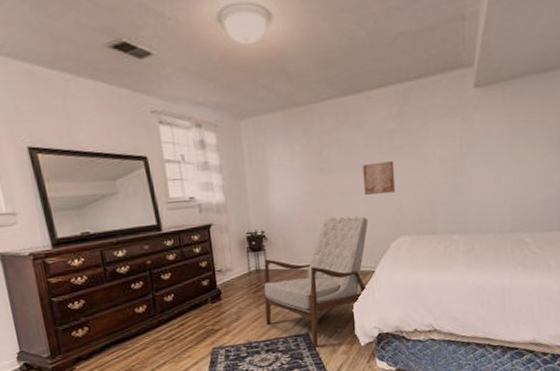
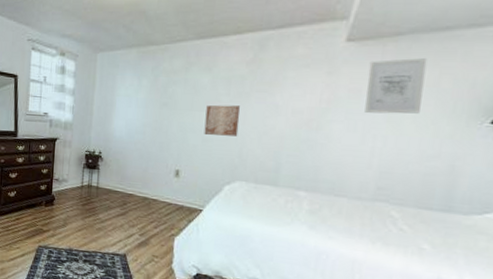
armchair: present [263,216,369,348] -> none [88,150,204,270]
wall art: none [495,98,536,153] -> present [364,58,428,114]

